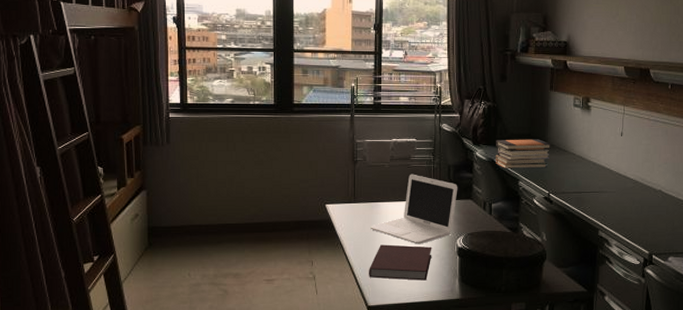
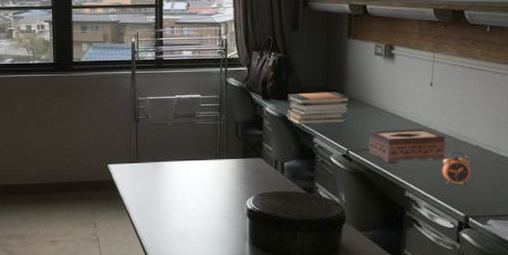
notebook: present [369,244,432,281] -> none [154,206,220,243]
laptop: present [370,174,458,244] -> none [154,131,247,206]
tissue box: none [567,174,634,205] -> present [368,129,446,163]
alarm clock: none [630,195,655,227] -> present [442,151,471,187]

